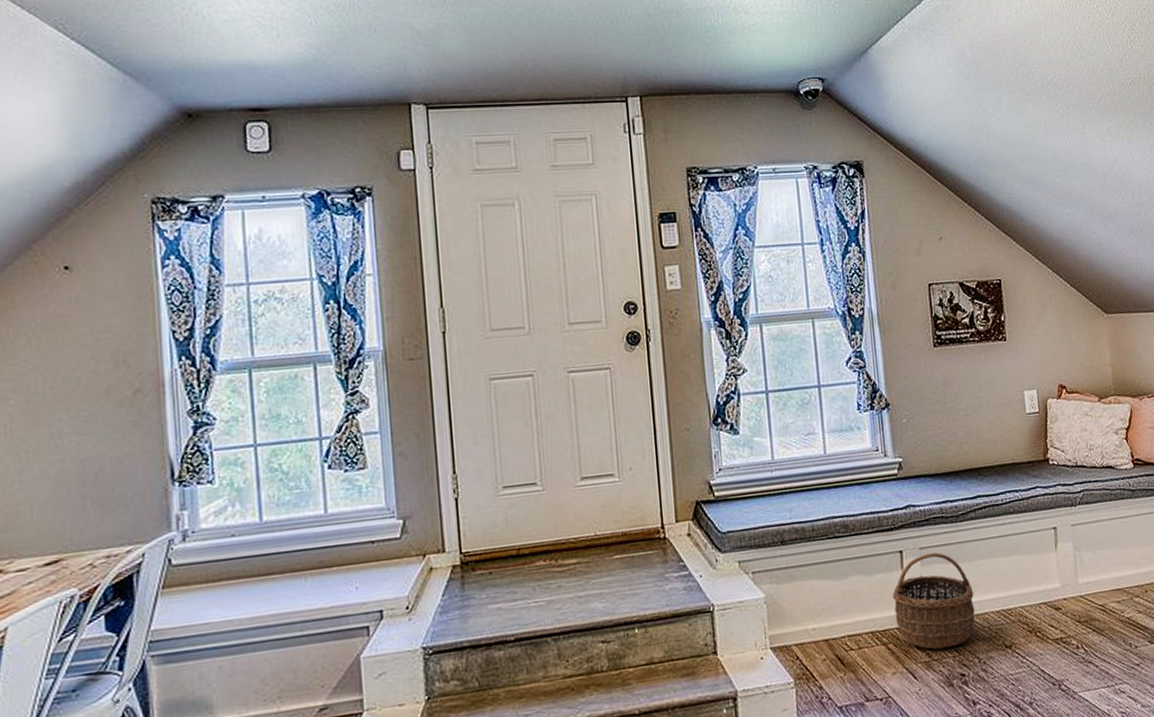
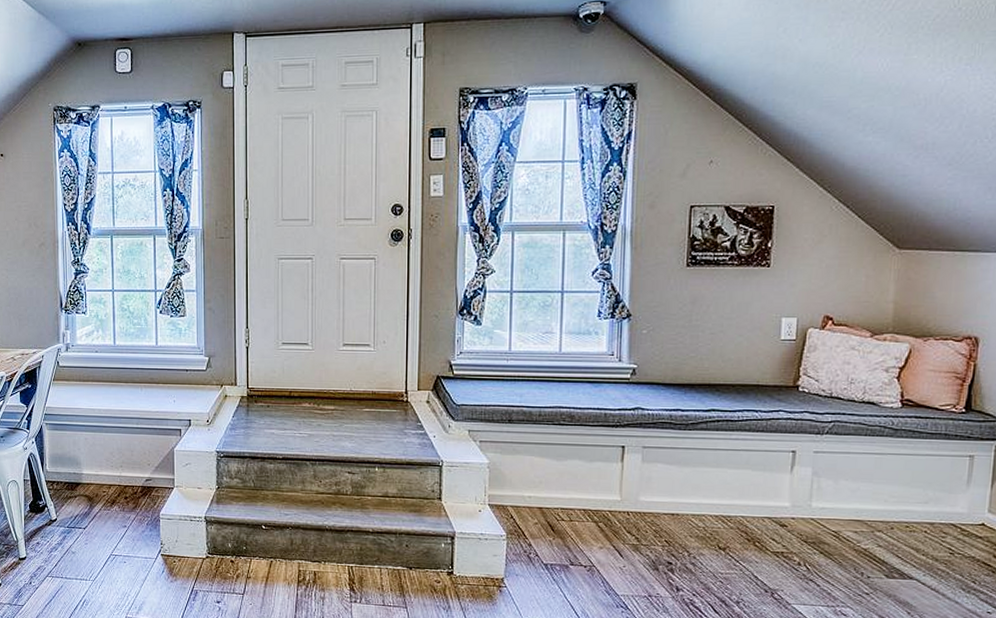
wicker basket: present [892,552,975,650] -> none [608,453,693,538]

